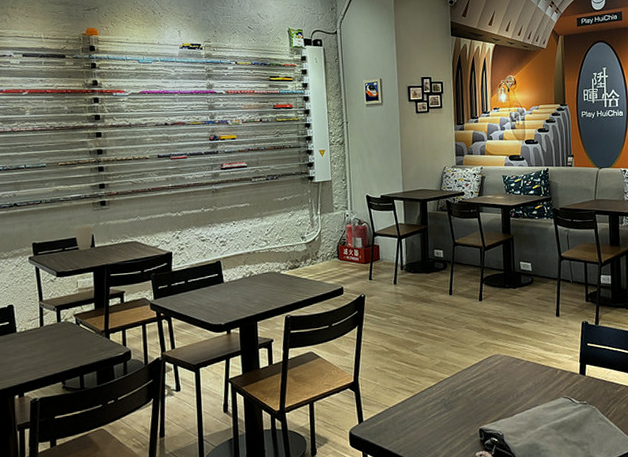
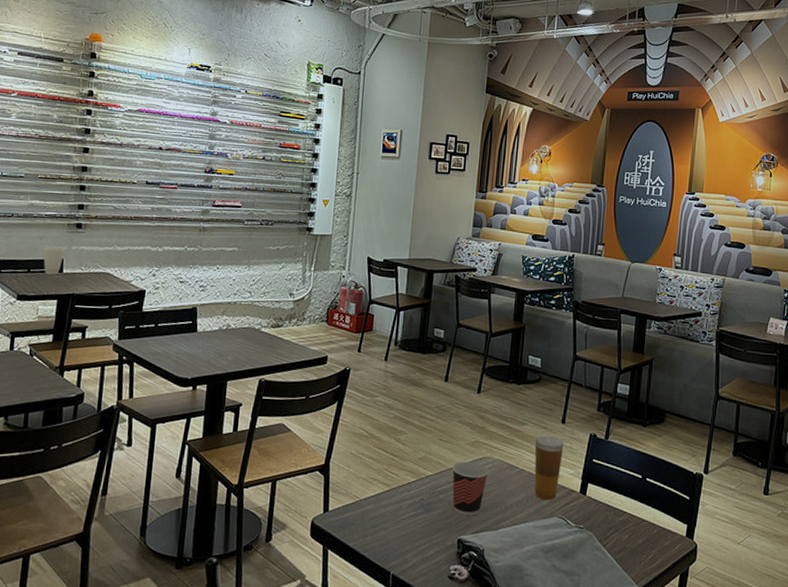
cup: none [466,360,499,408] -> present [452,461,490,516]
beverage cup: none [535,329,561,385] -> present [534,436,564,501]

